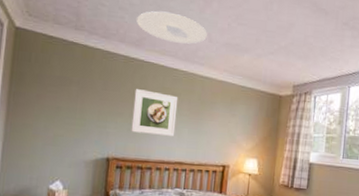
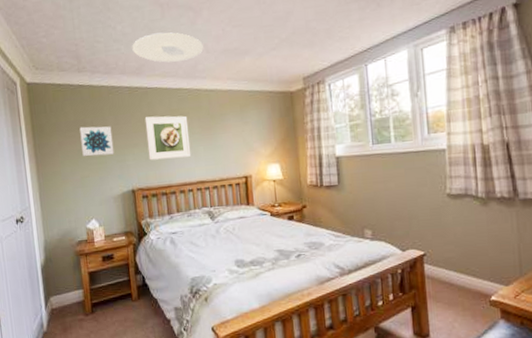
wall art: none [61,84,99,119] -> present [79,126,114,157]

